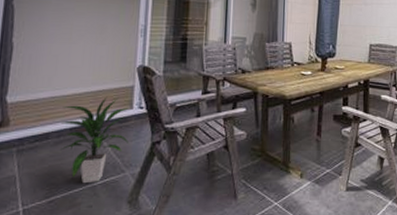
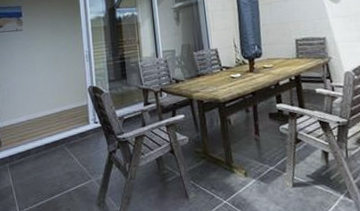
indoor plant: present [60,96,130,184] -> none [37,115,91,191]

